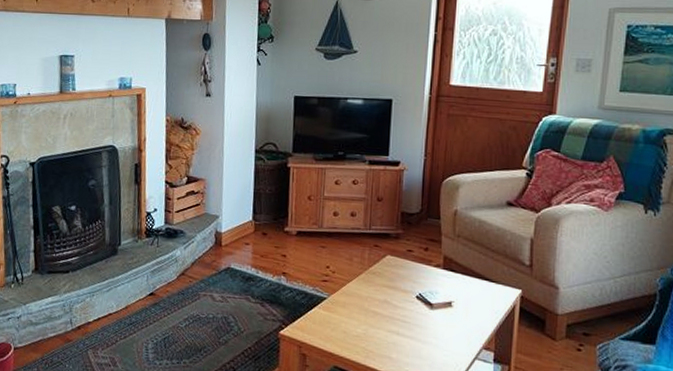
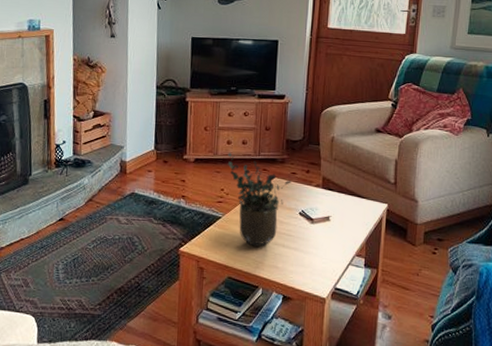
potted plant: none [333,225,407,333] -> present [227,152,292,247]

